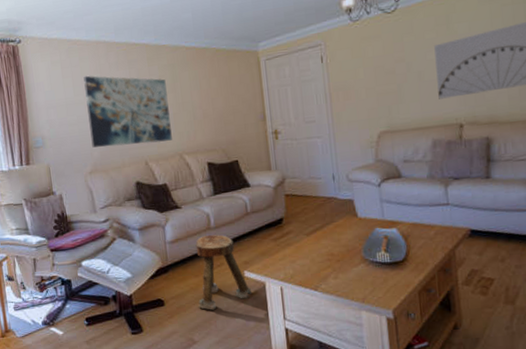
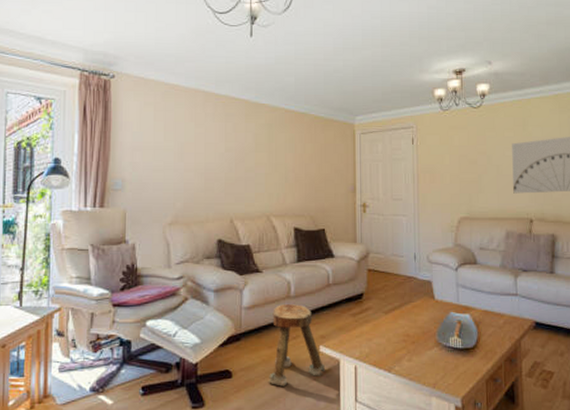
wall art: present [83,75,172,148] -> none [176,122,261,202]

